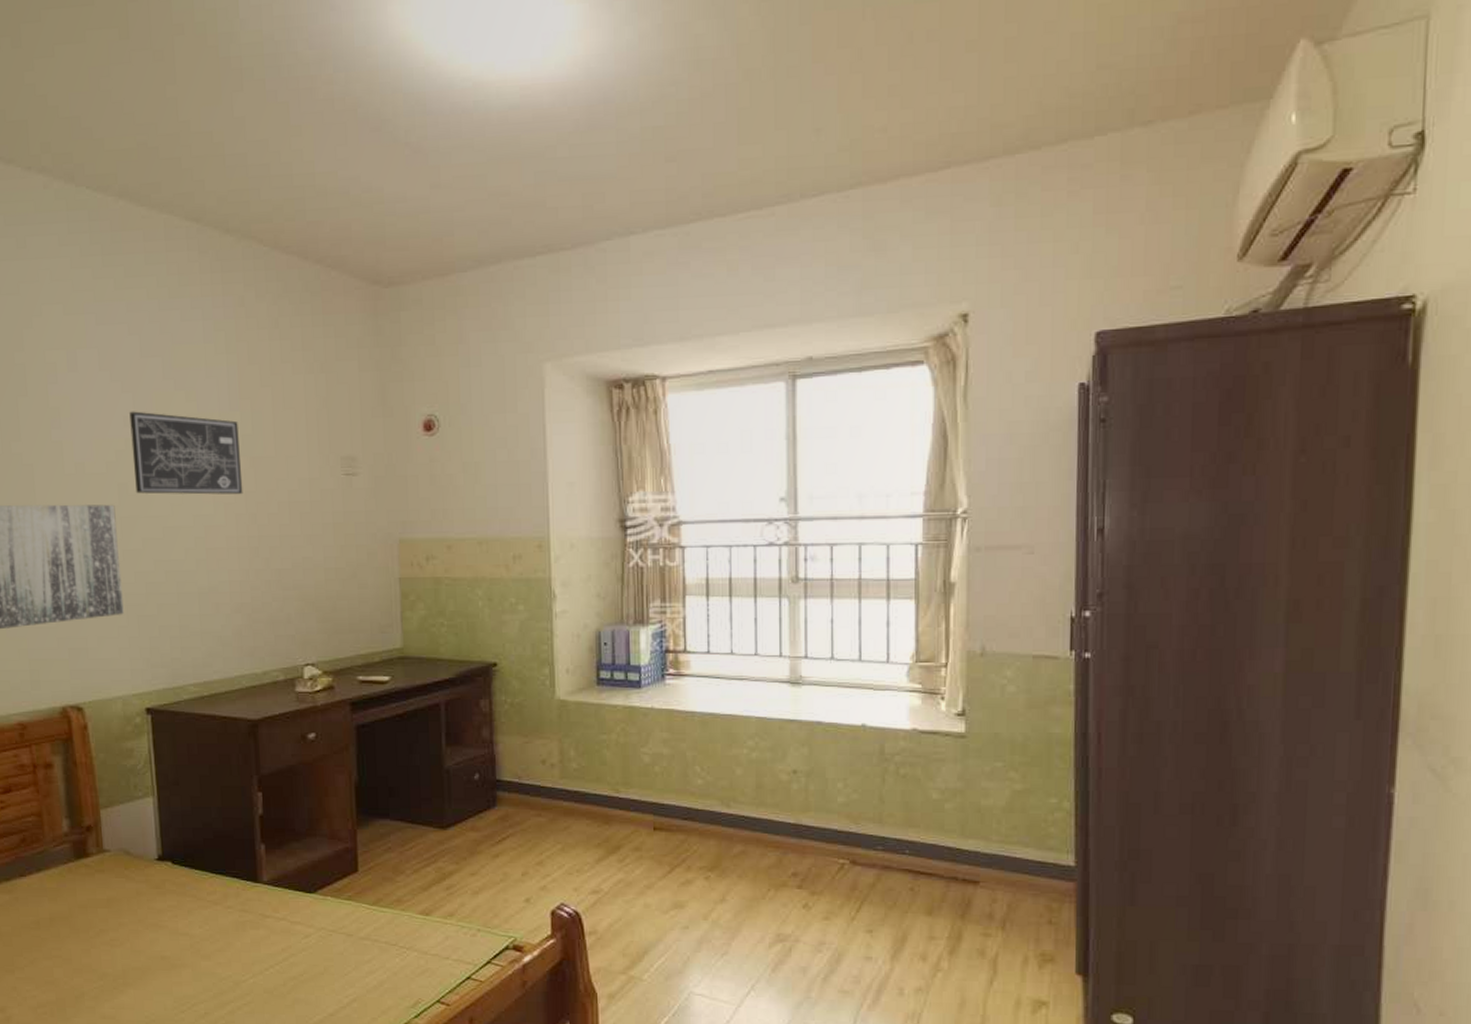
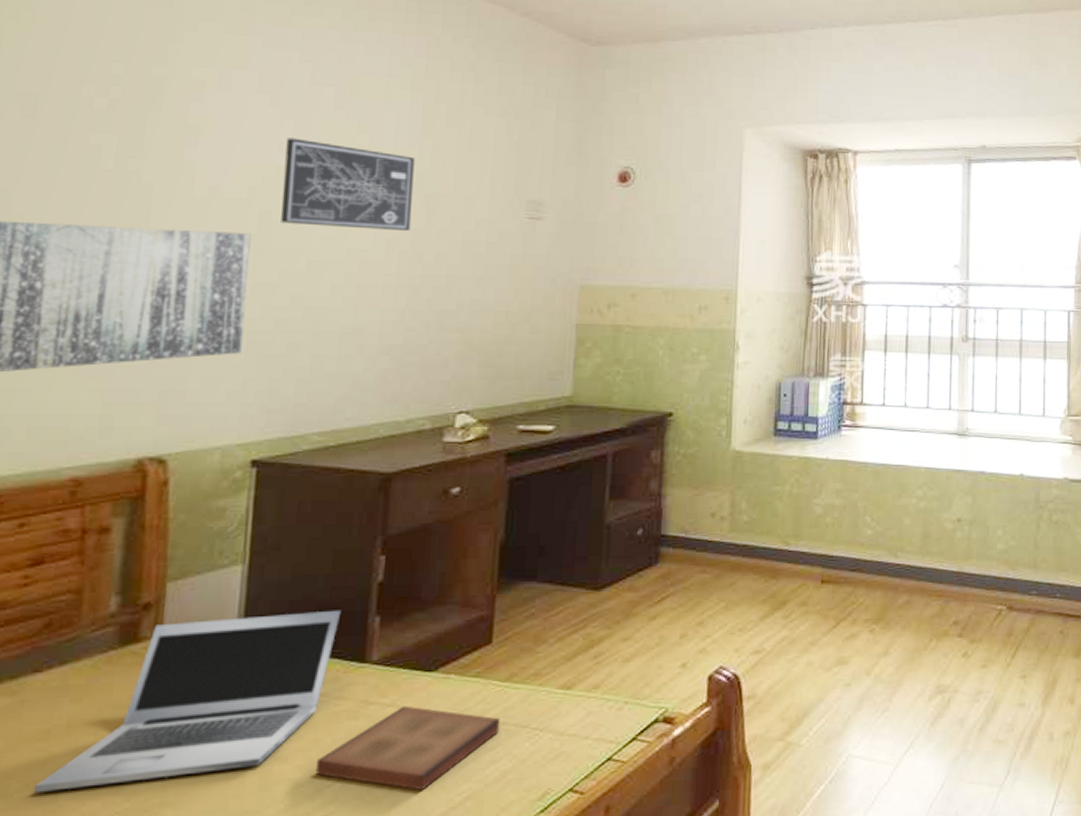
laptop: none [36,837,234,968] -> present [33,610,342,792]
book: none [232,920,373,992] -> present [316,705,501,791]

